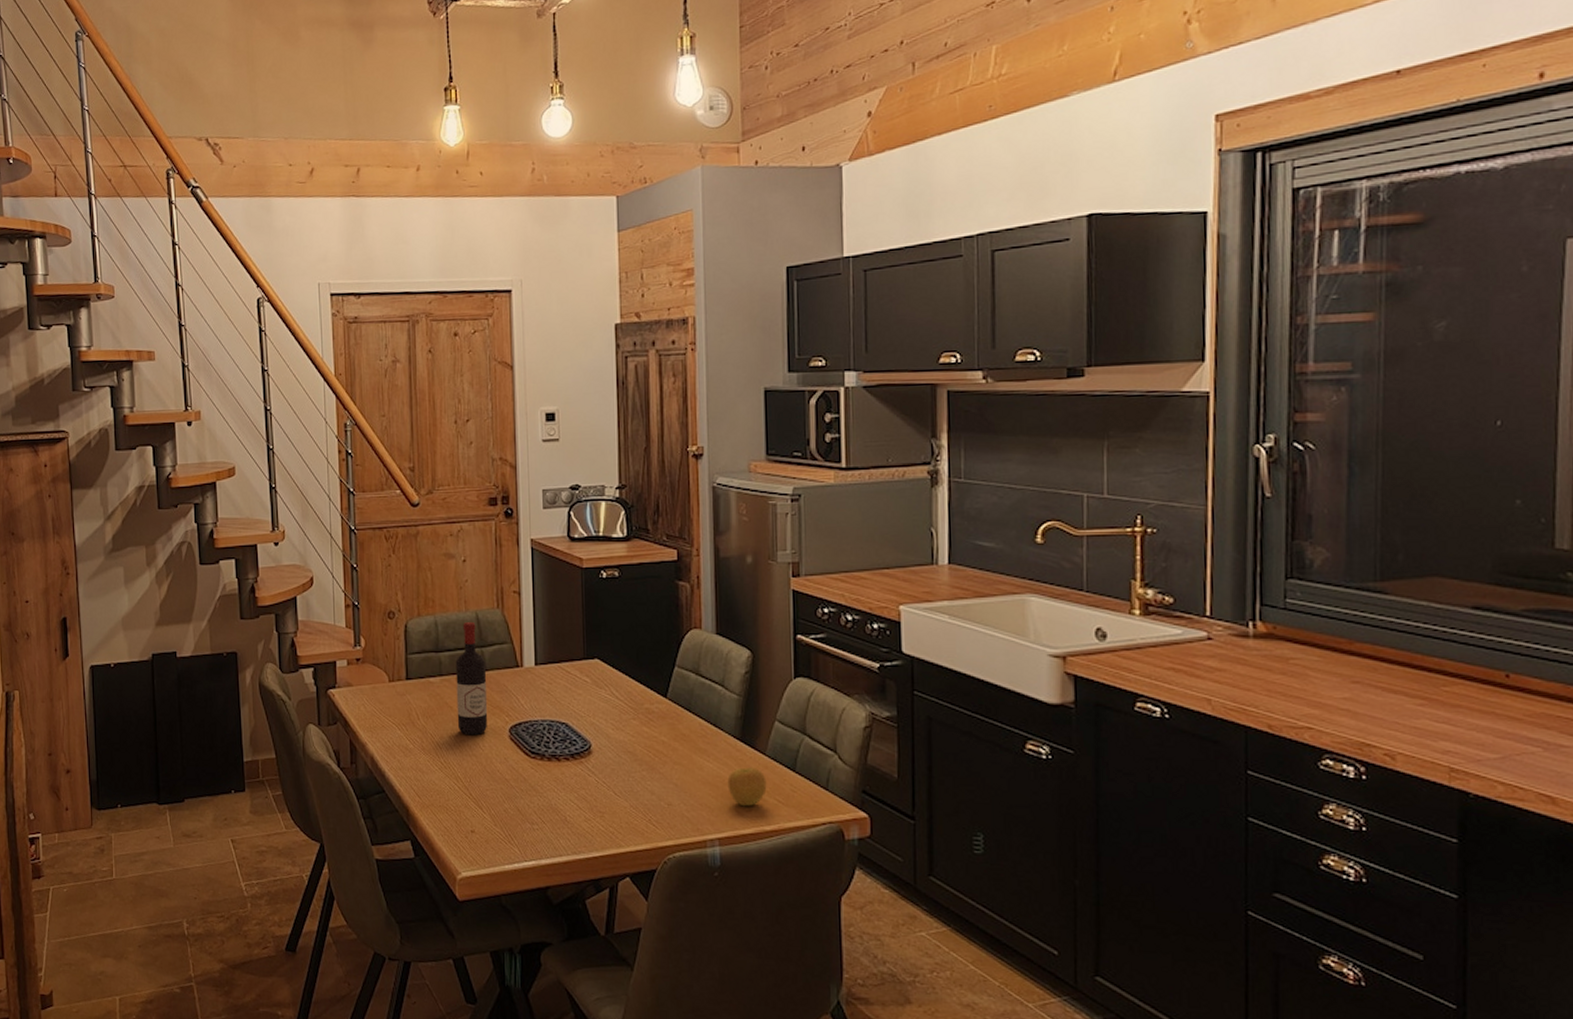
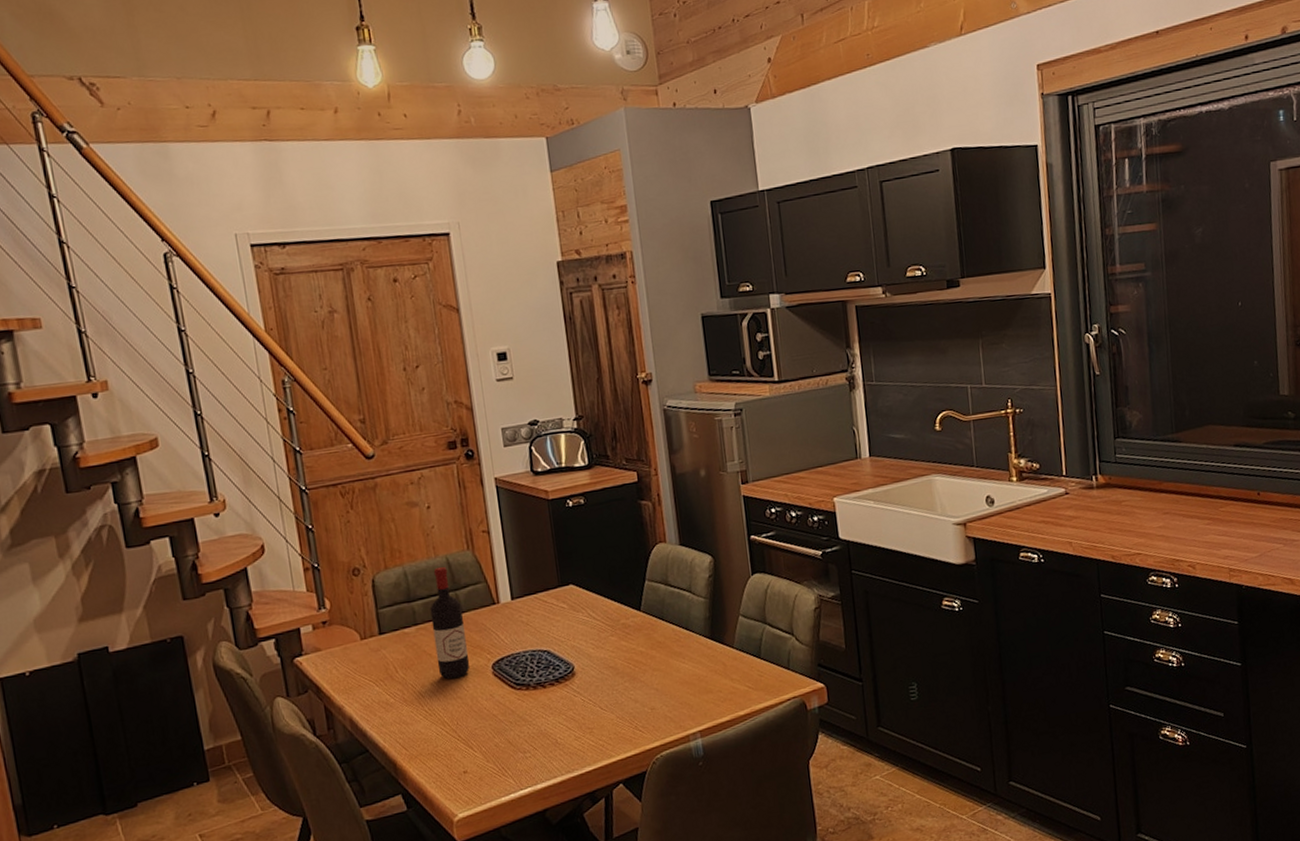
apple: present [727,766,767,807] -> none [702,660,738,698]

